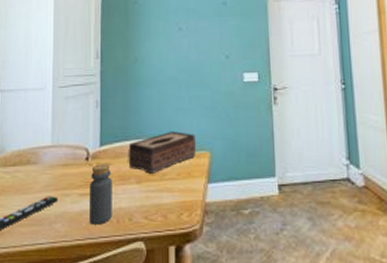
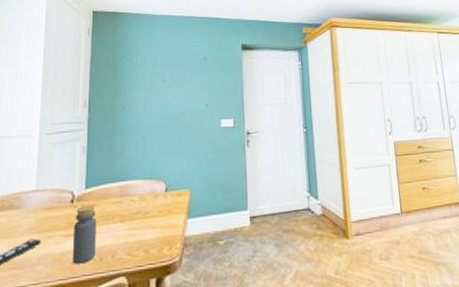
tissue box: present [128,131,197,174] -> none [113,173,178,213]

